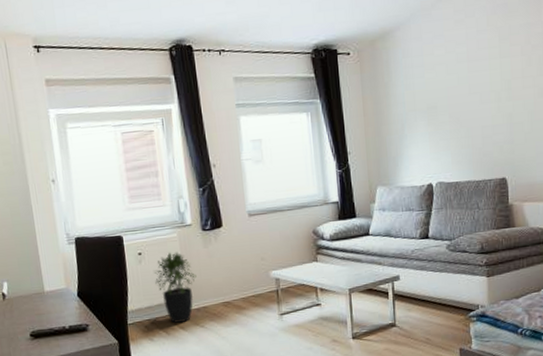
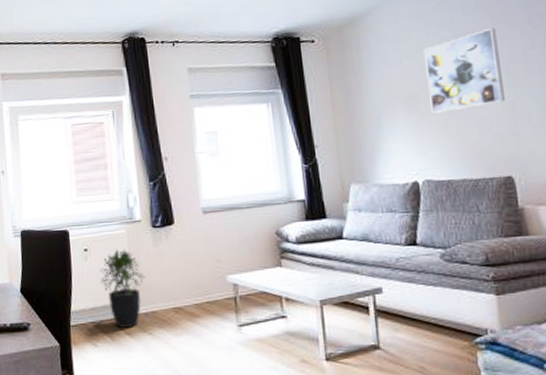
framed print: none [442,45,505,123] -> present [423,27,505,114]

